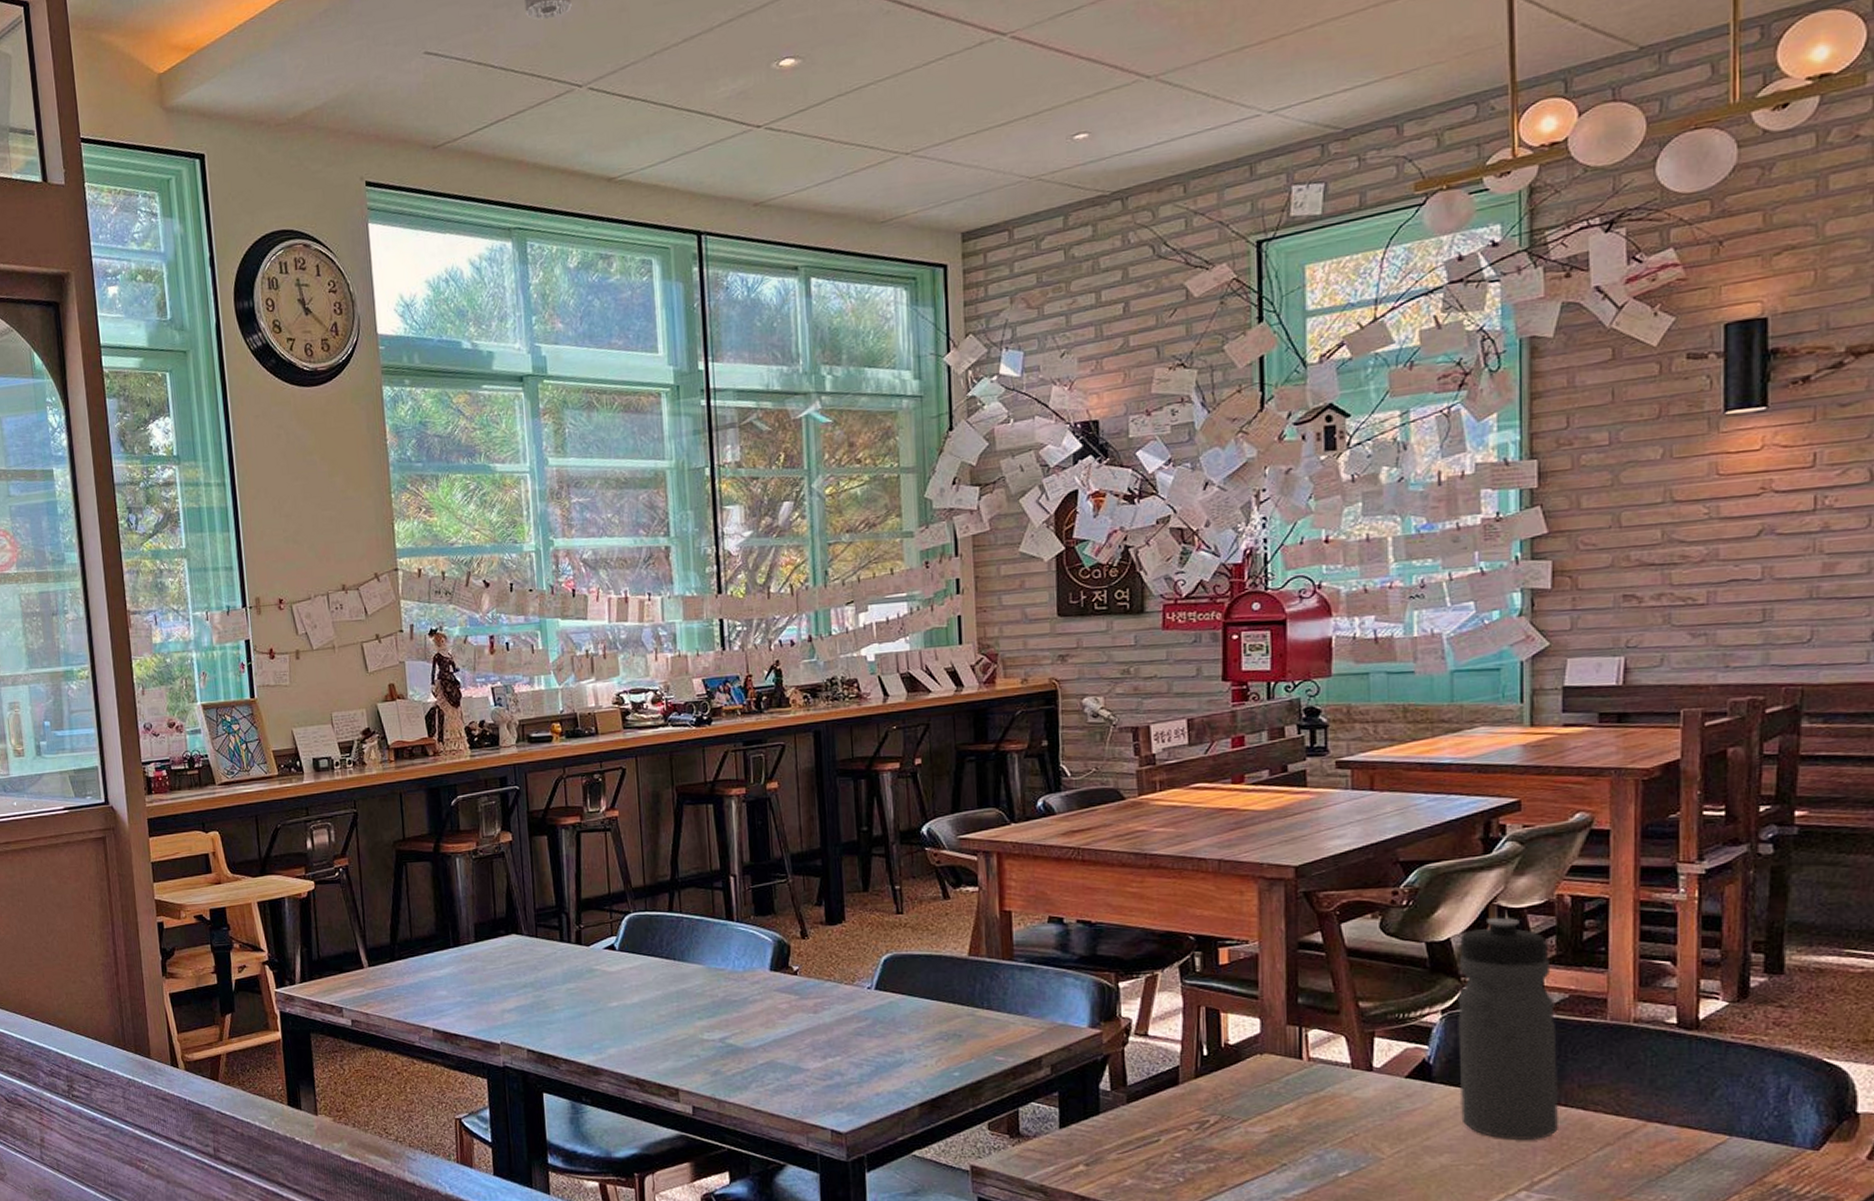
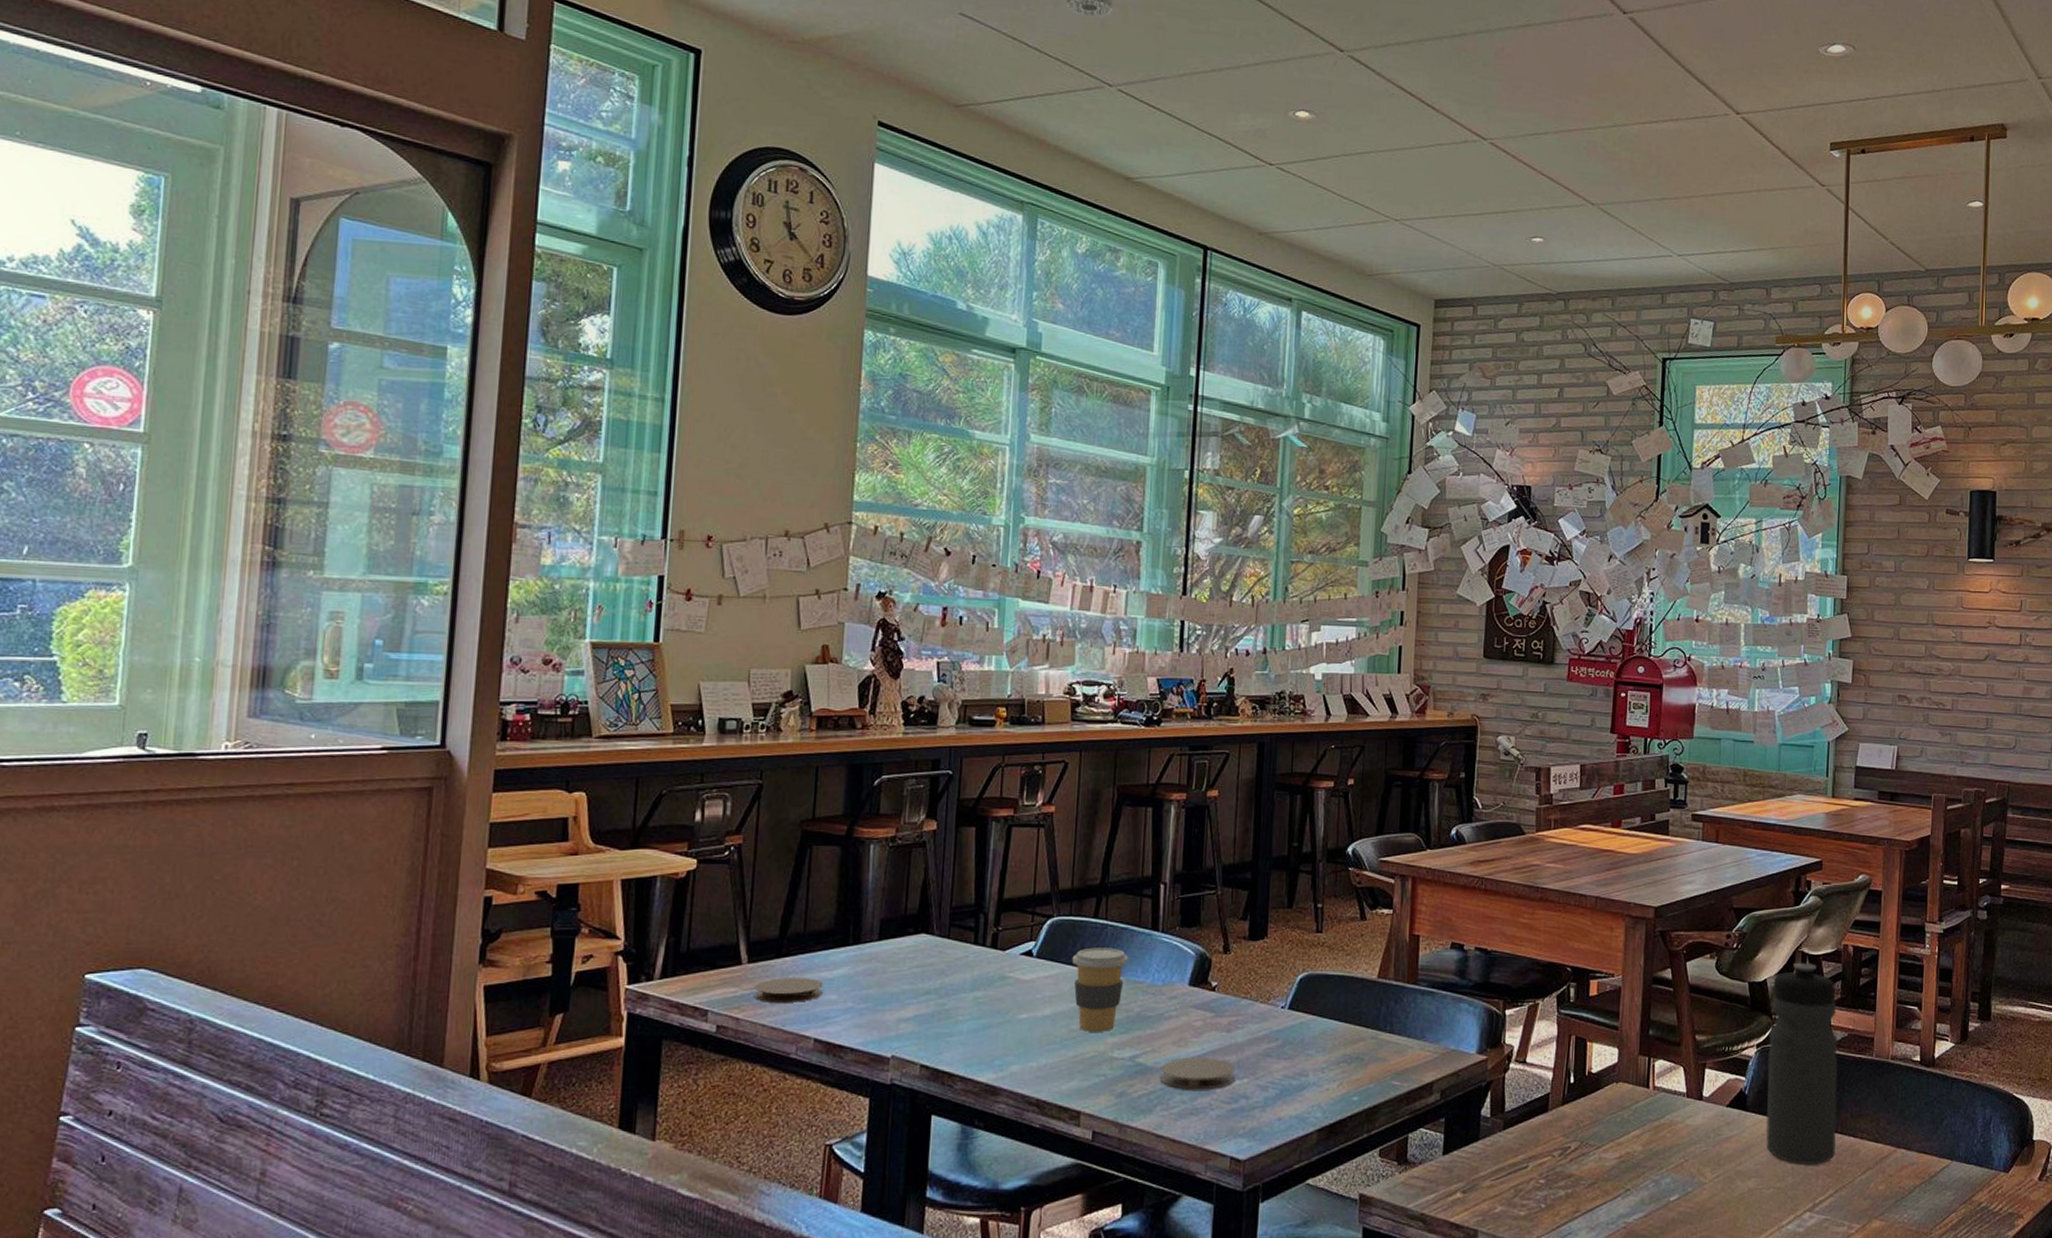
coaster: none [376,977,435,999] -> present [753,978,824,1002]
coffee cup: none [653,938,707,1017] -> present [1072,947,1128,1032]
coaster: none [751,1037,828,1068] -> present [1159,1057,1236,1090]

